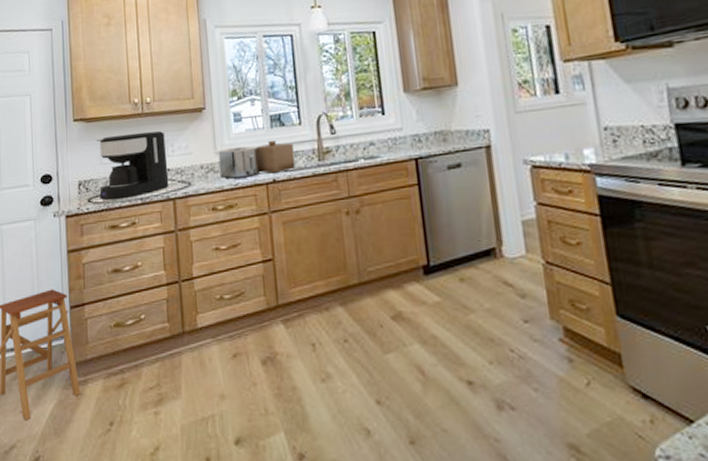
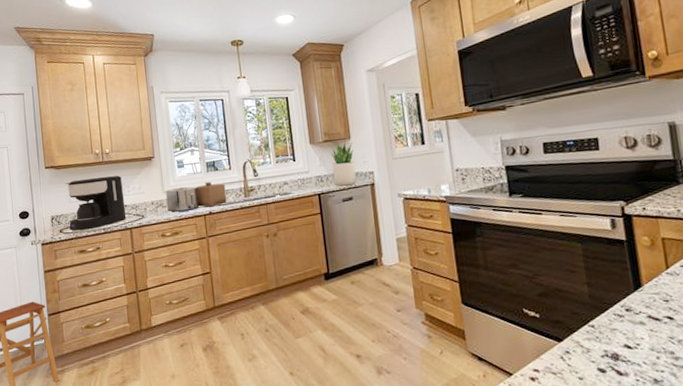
planter: none [431,88,466,149] -> present [330,141,356,187]

